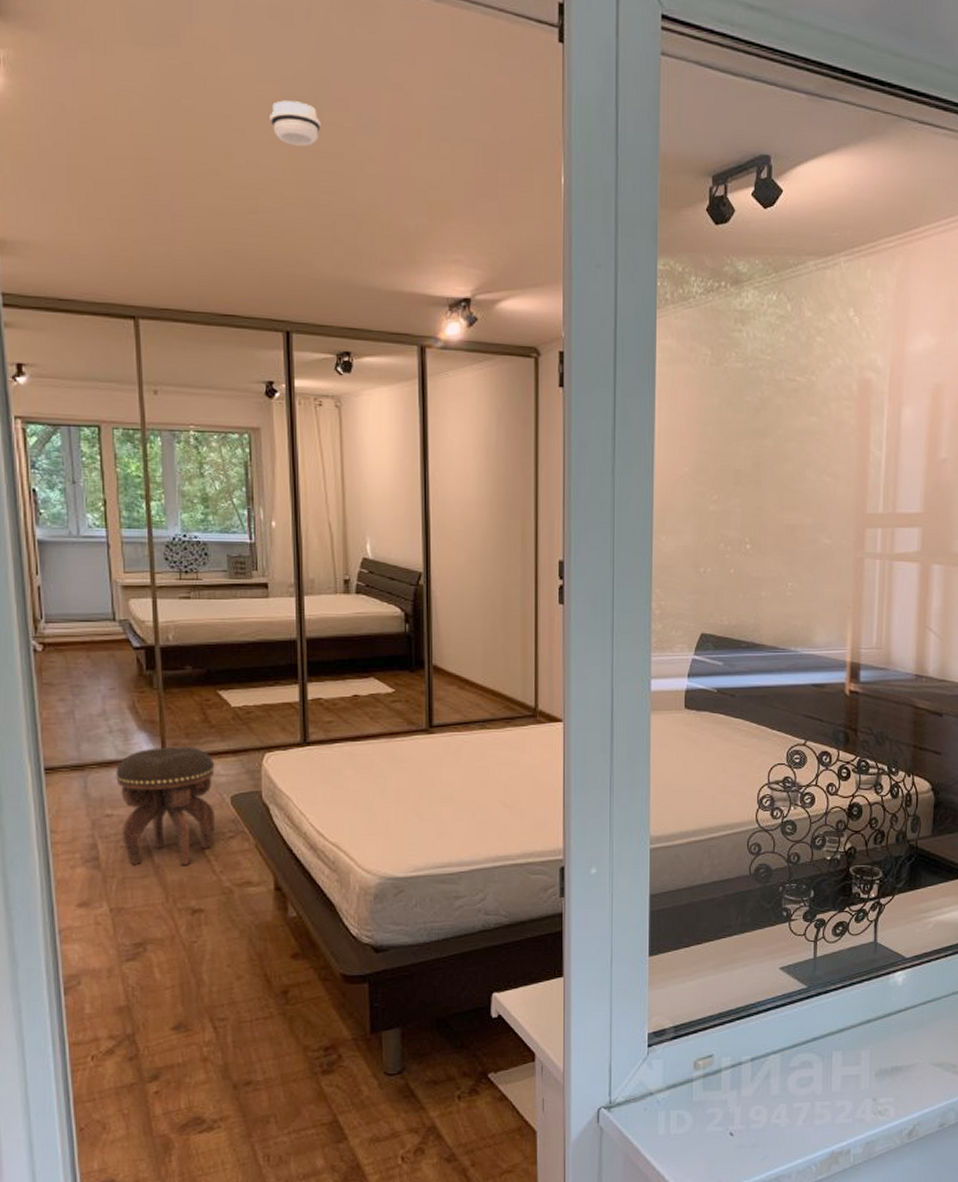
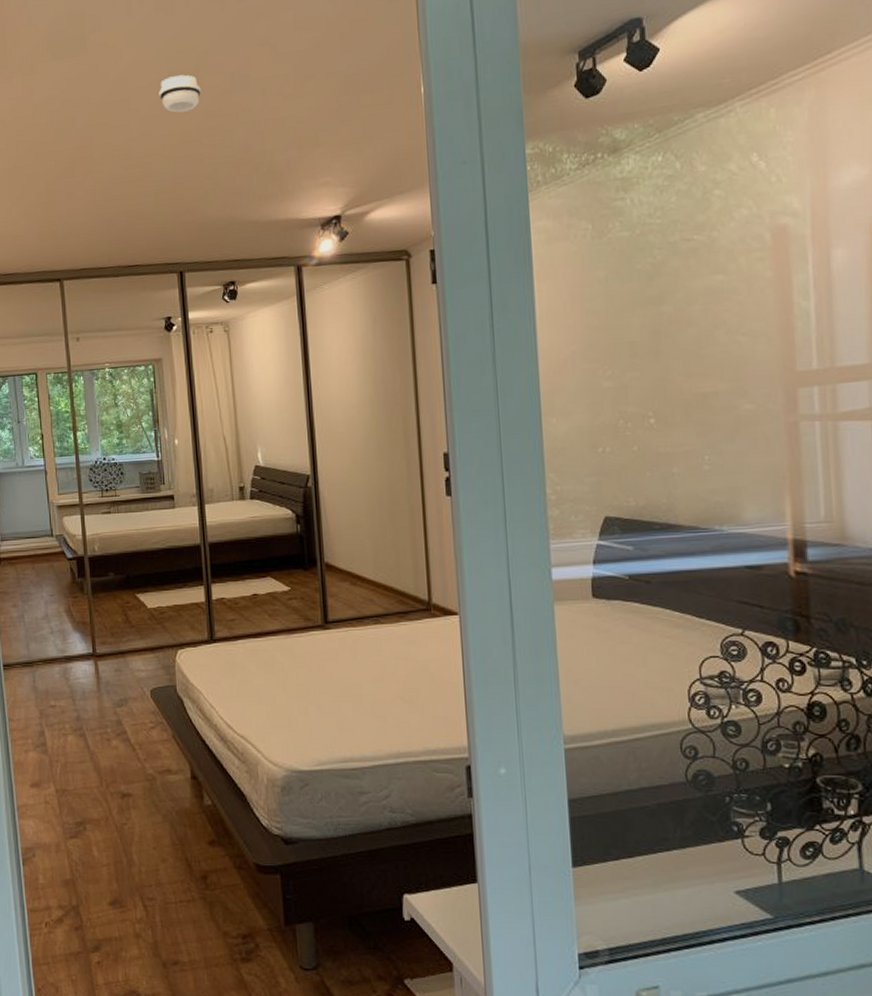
footstool: present [116,746,215,866] -> none [57,644,138,753]

